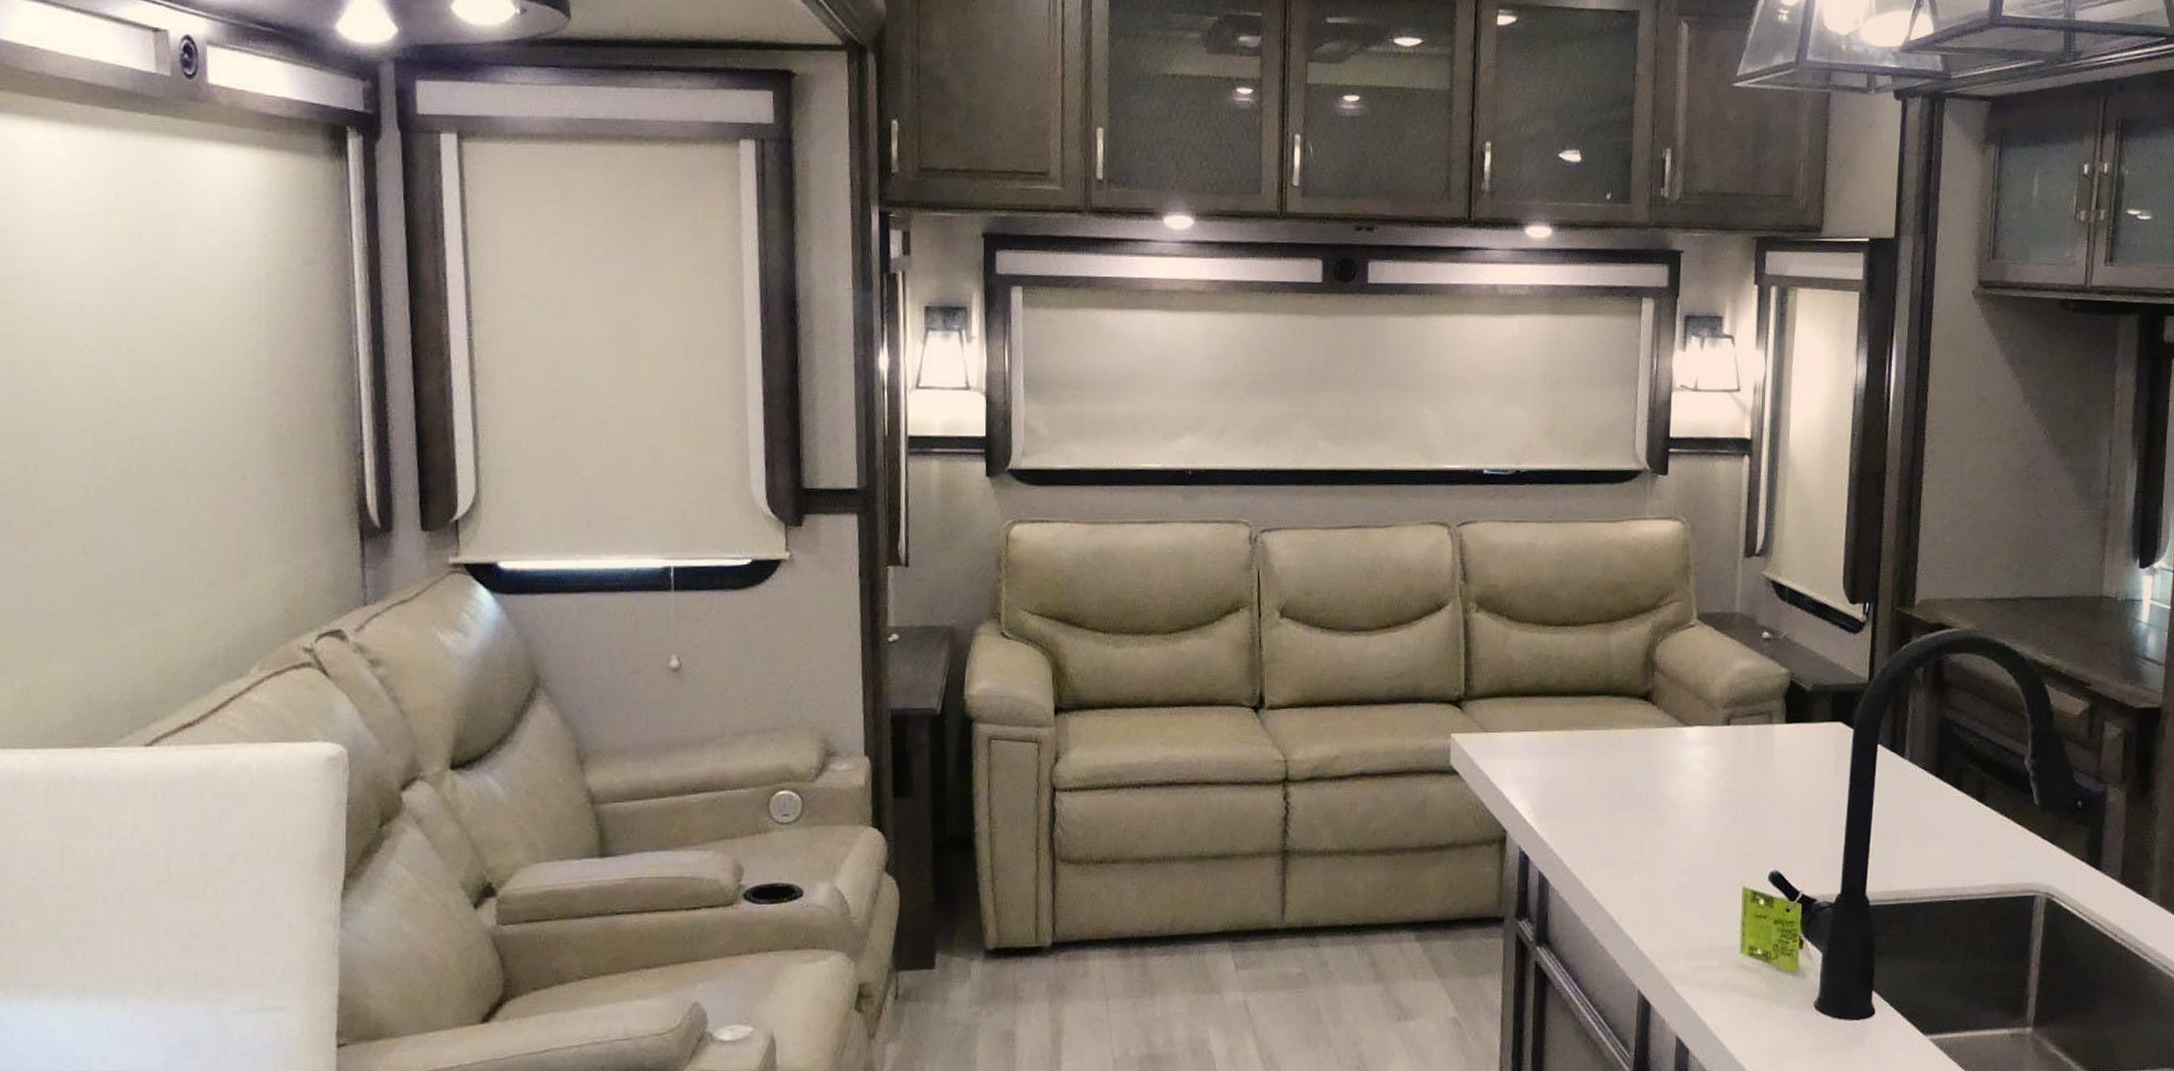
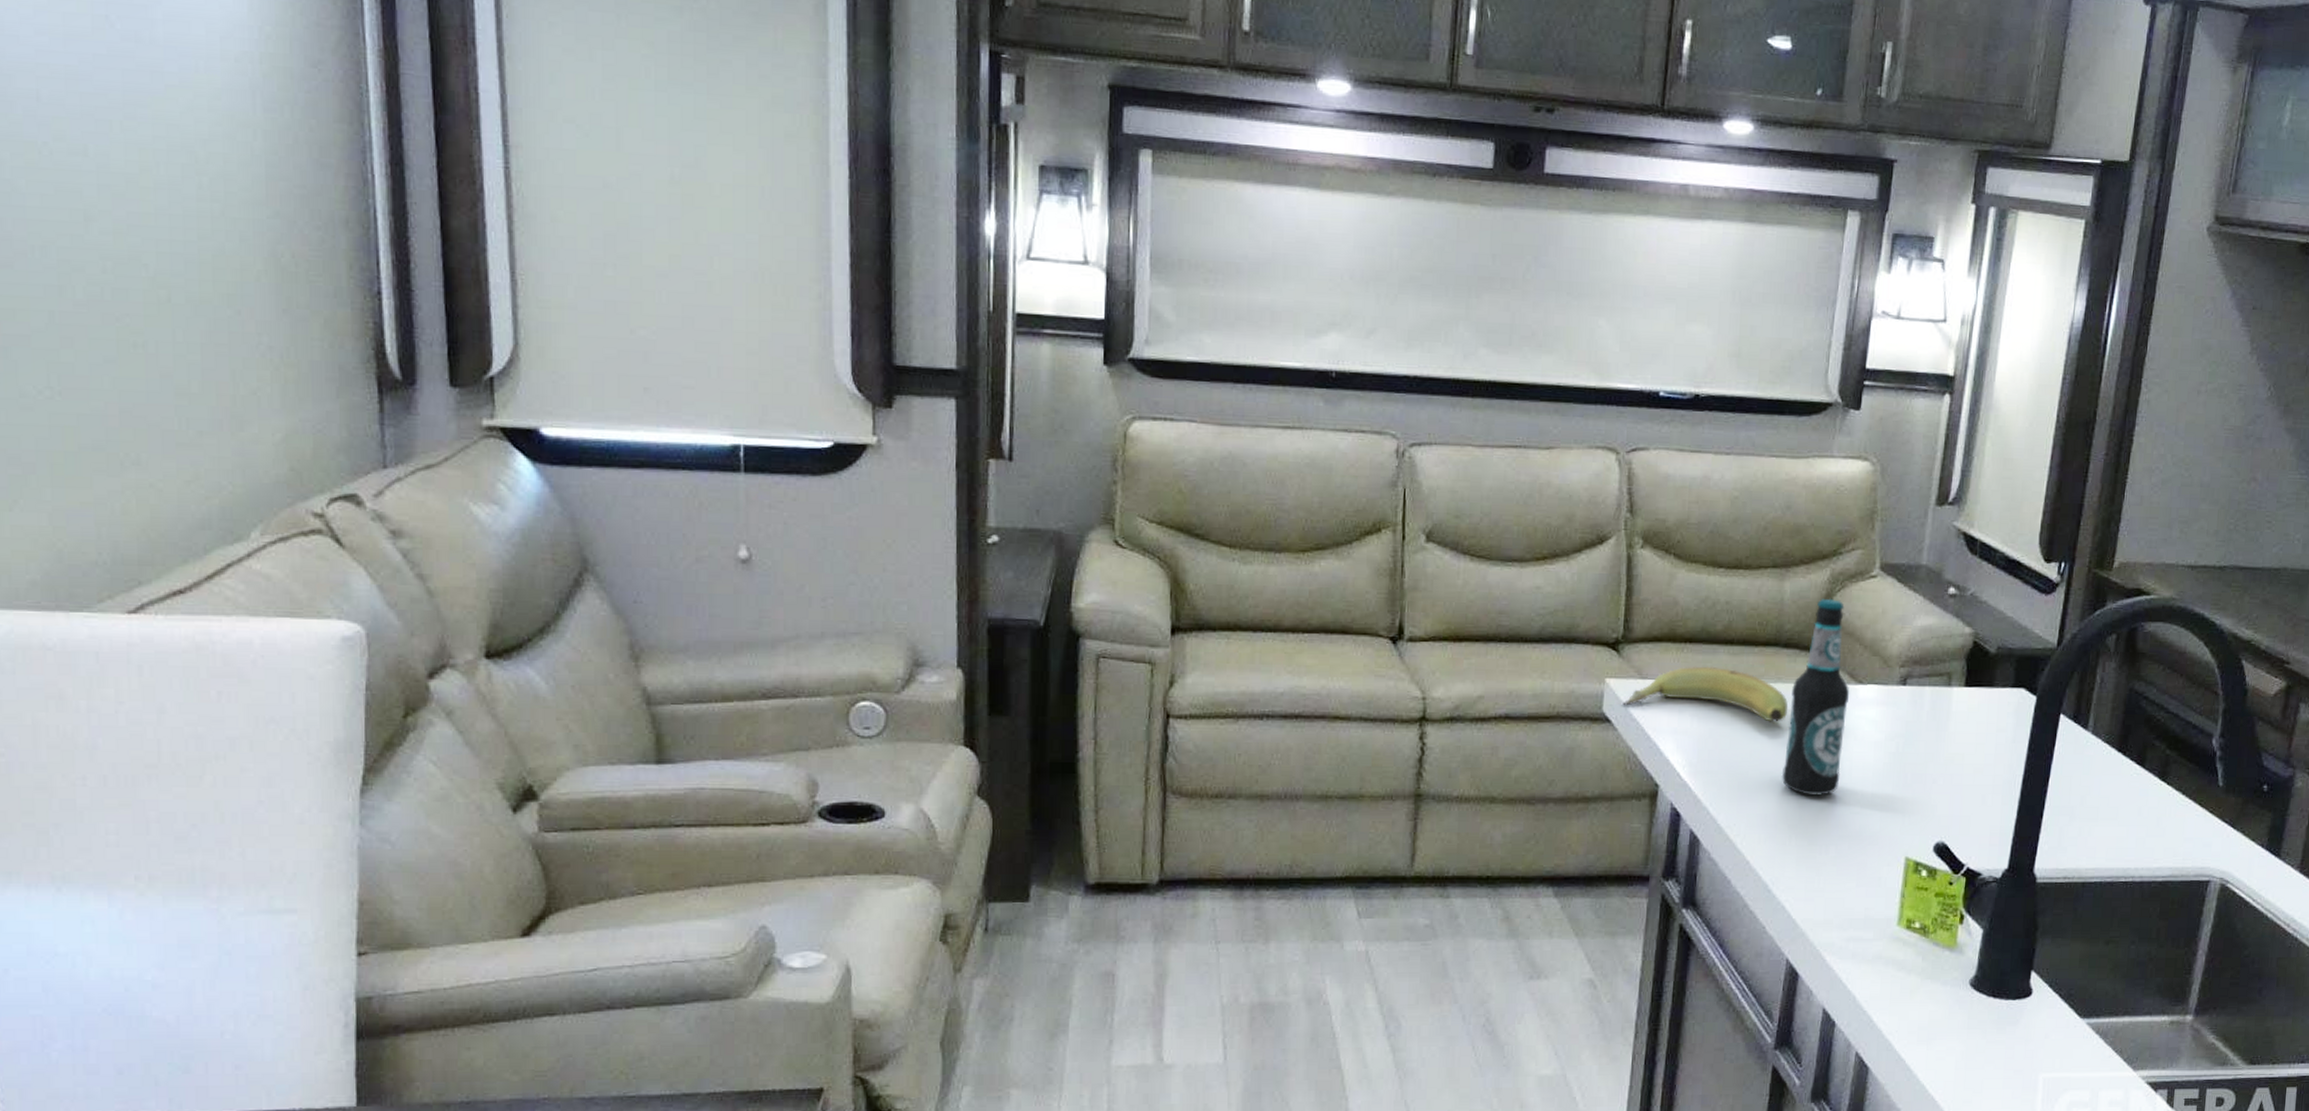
banana: none [1468,717,1621,766] -> present [1623,666,1788,722]
bottle: none [1620,648,1679,833] -> present [1781,598,1850,796]

